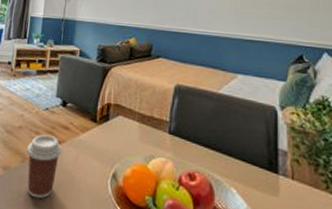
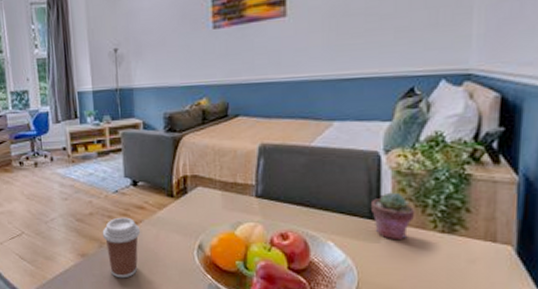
potted succulent: none [270,146,309,197] -> present [372,192,416,241]

